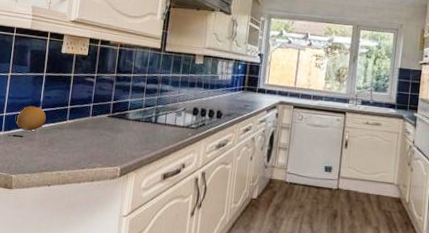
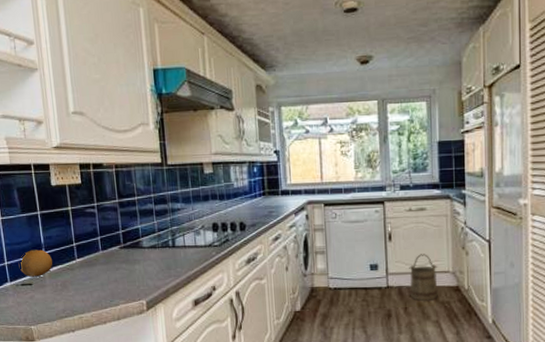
bucket: none [356,163,384,208] -> present [409,254,438,301]

